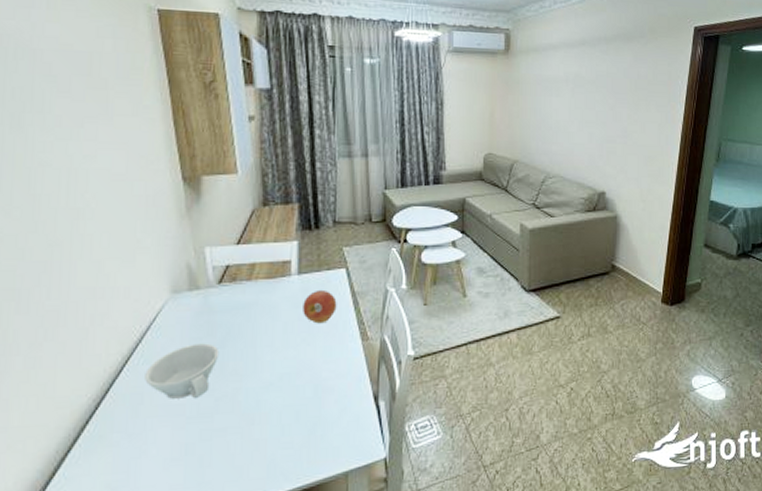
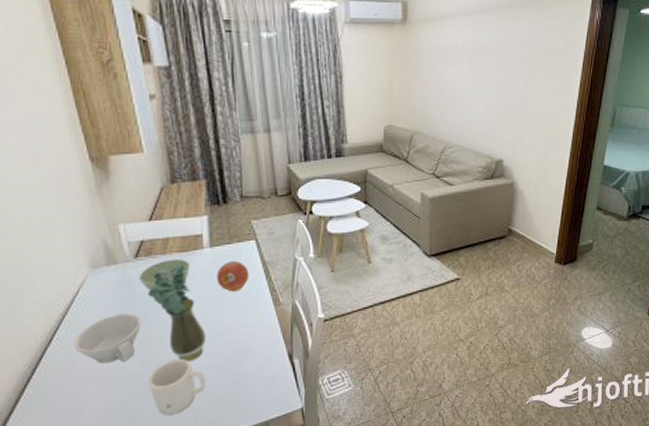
mug: none [220,396,283,461] -> present [148,358,207,415]
bowl: none [221,286,276,321] -> present [139,258,190,291]
vase: none [229,289,286,401] -> present [148,261,206,362]

